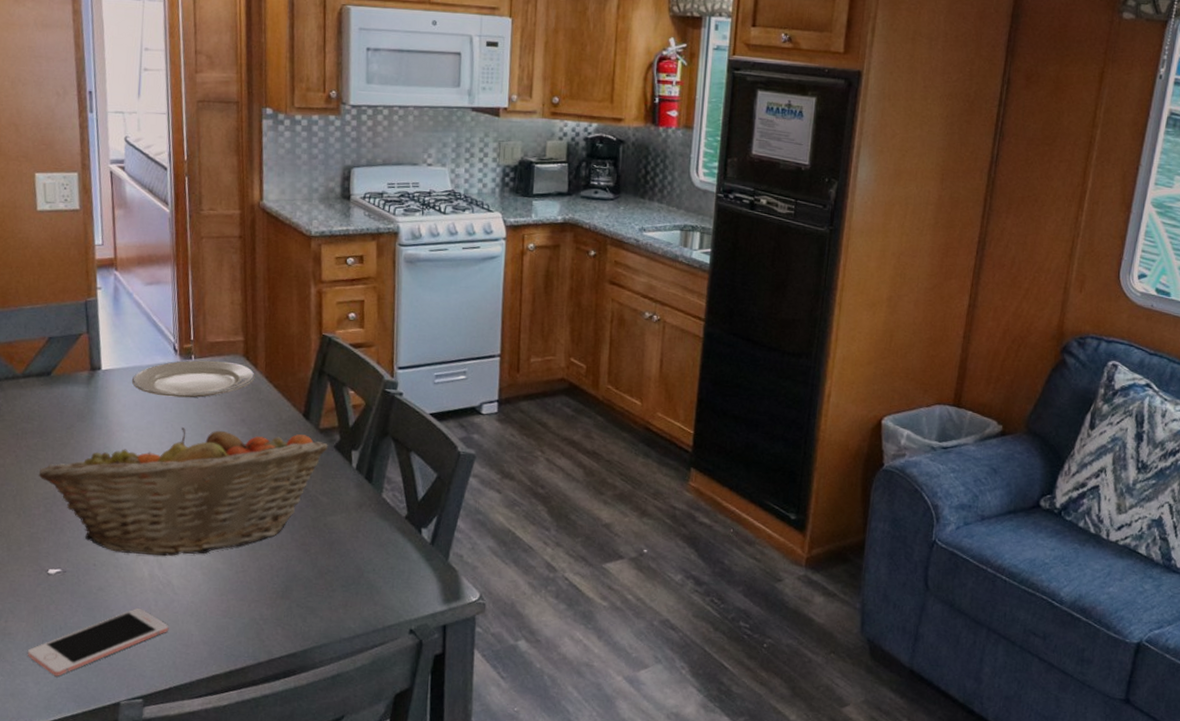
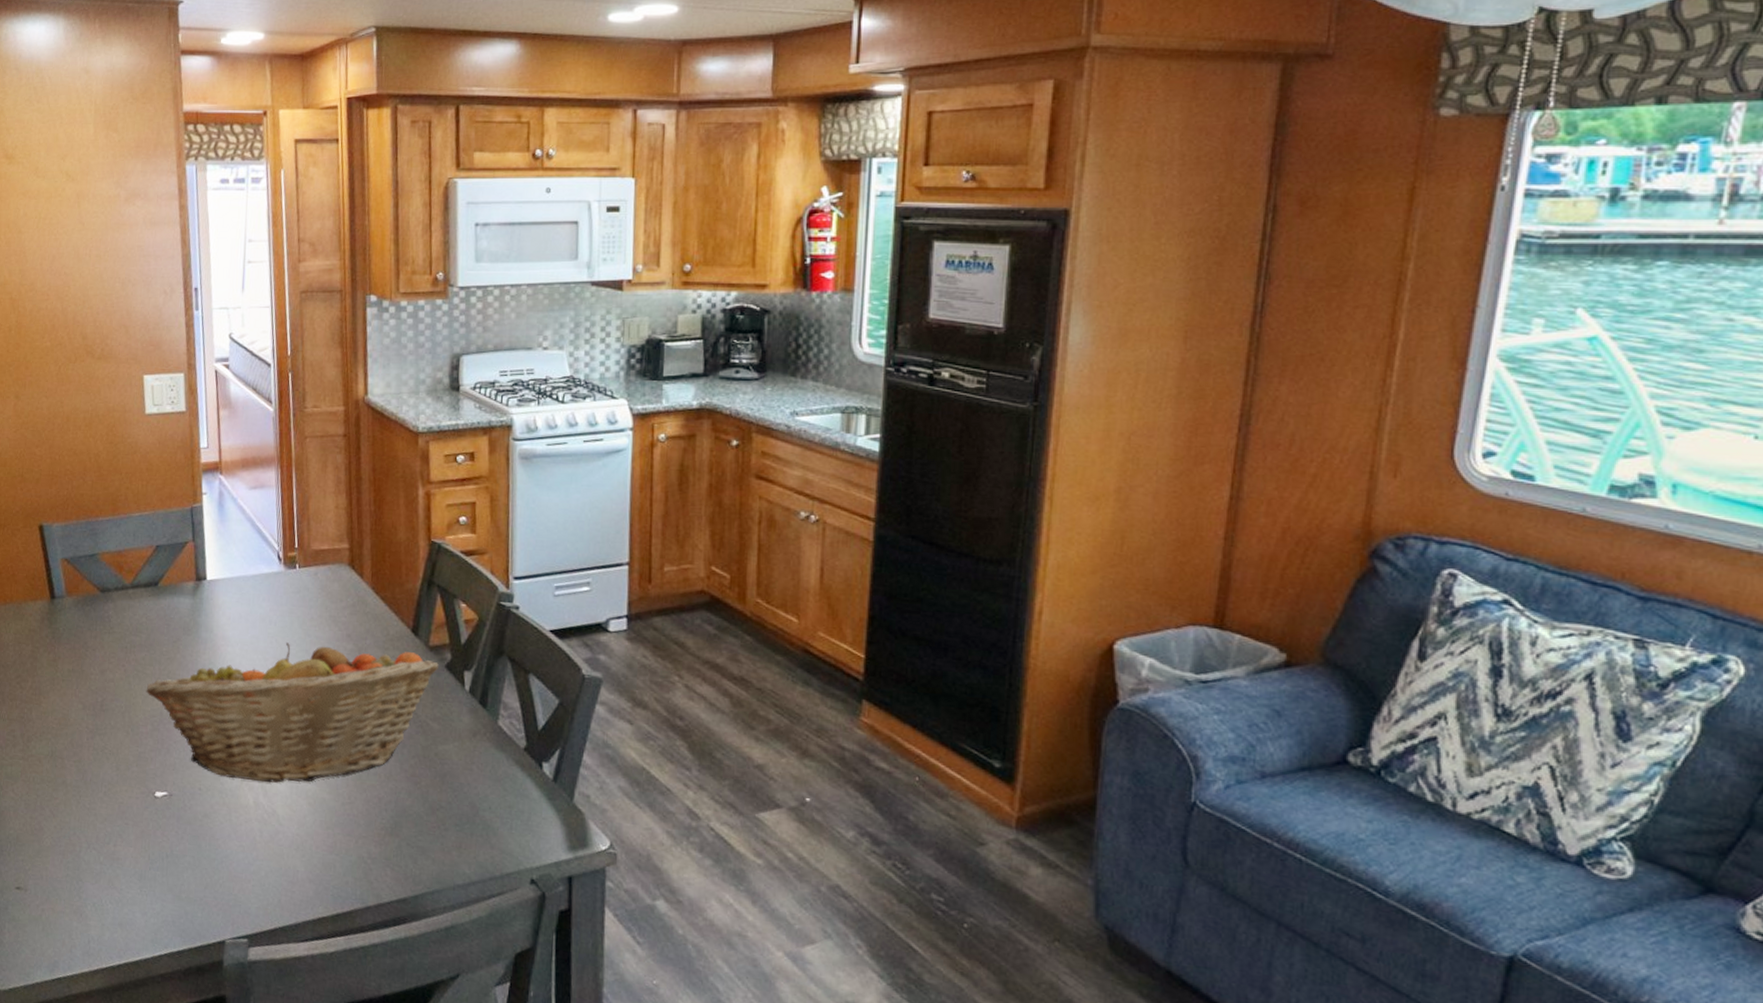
cell phone: present [27,607,169,676] -> none [135,838,274,908]
plate: present [131,359,255,398] -> none [236,569,361,611]

